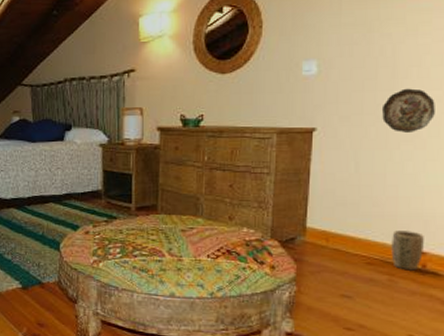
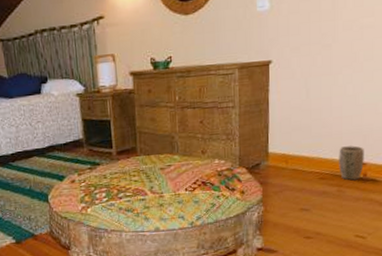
decorative plate: present [381,88,435,132] -> none [325,17,369,59]

